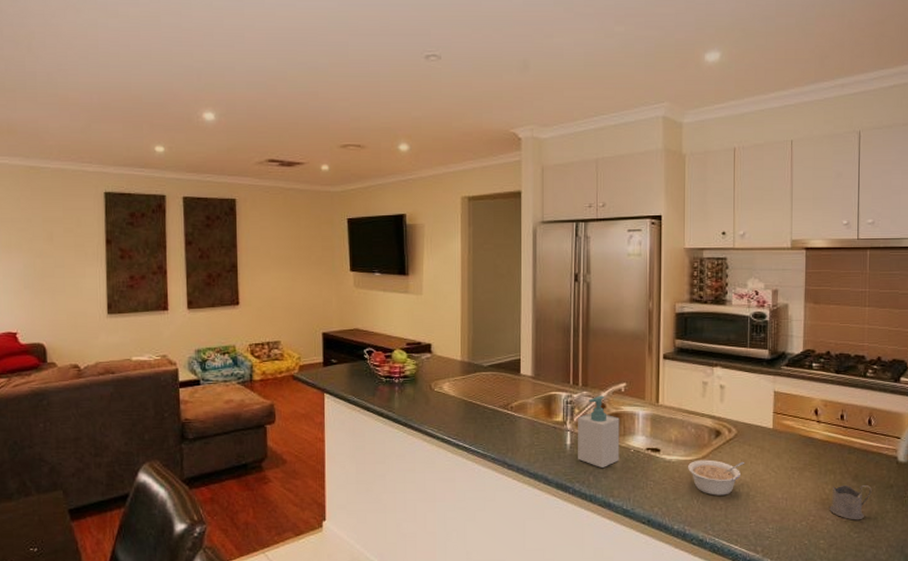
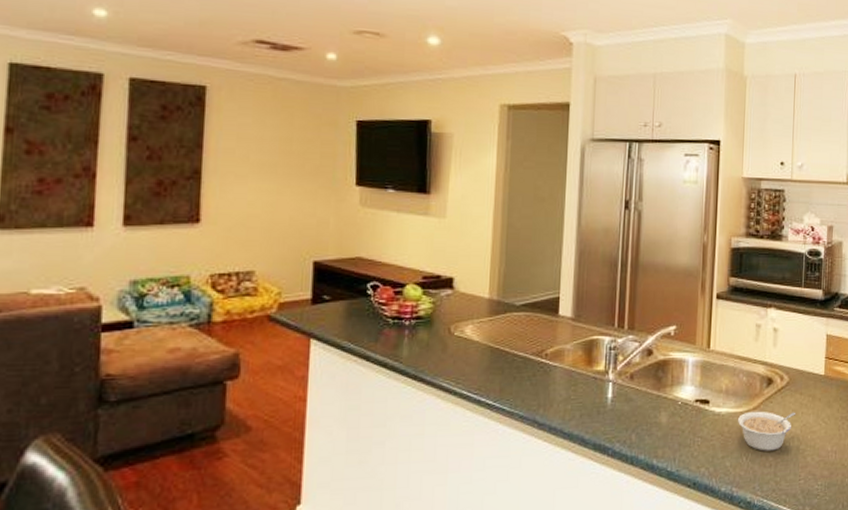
soap bottle: present [578,395,620,469] -> none [620,340,668,425]

